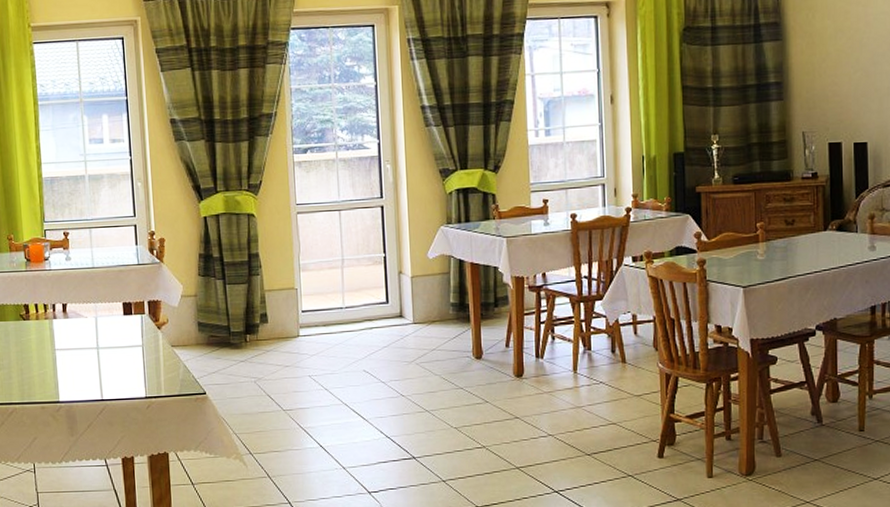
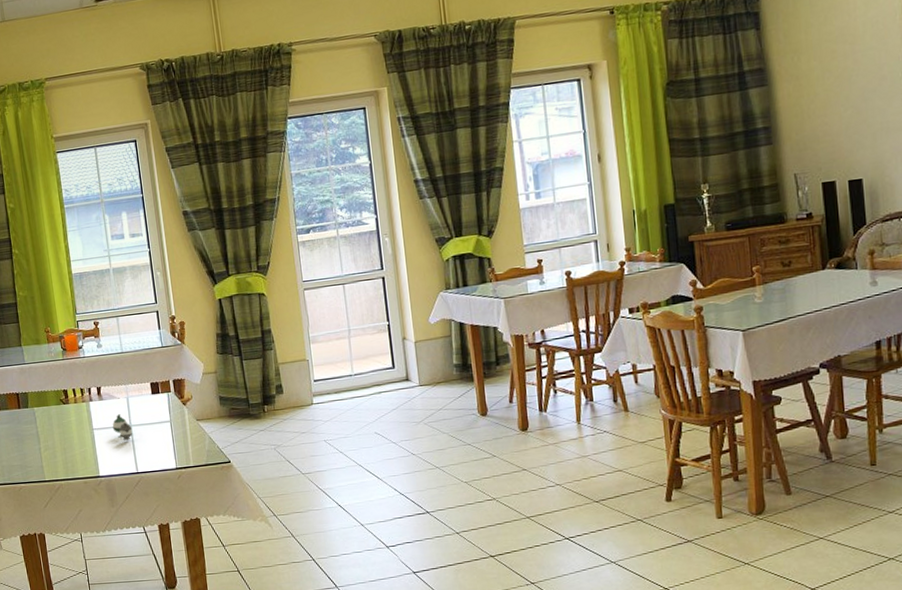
teapot: none [77,335,100,364] -> present [112,414,133,441]

